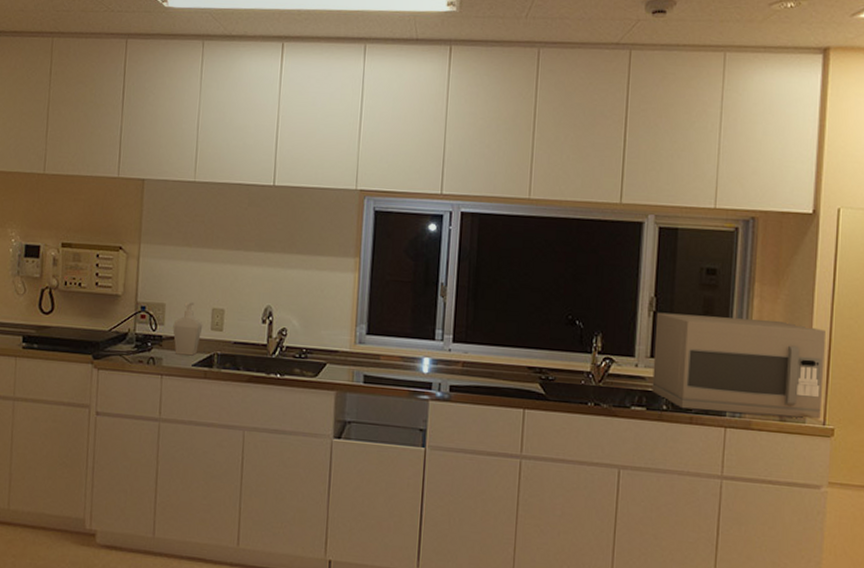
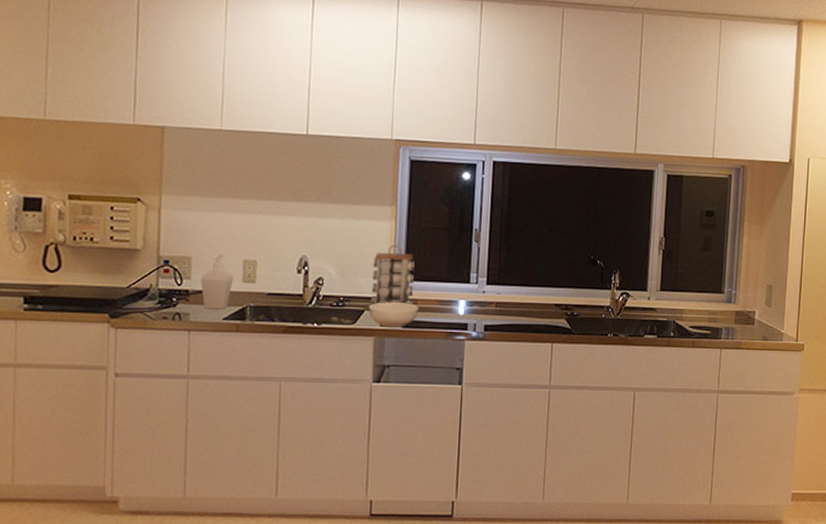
bowl: none [331,355,382,384] -> present [369,302,420,329]
spice rack: none [333,297,378,360] -> present [371,245,415,305]
microwave: present [652,312,825,420] -> none [661,250,798,337]

